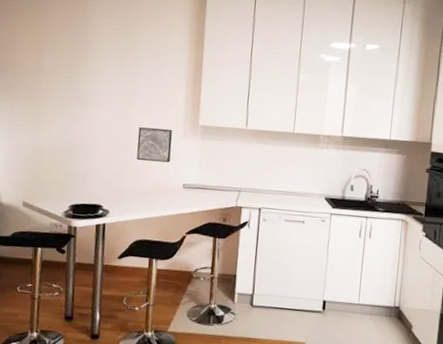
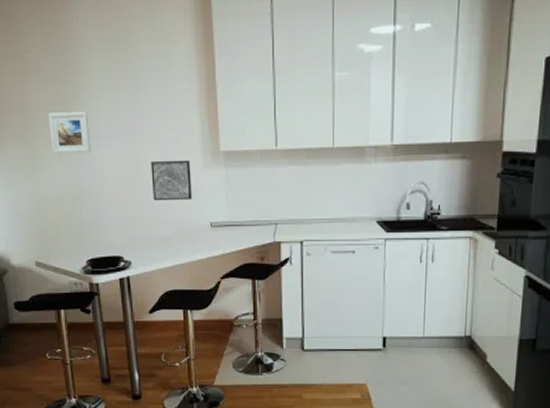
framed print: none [56,77,91,114] -> present [49,112,91,153]

